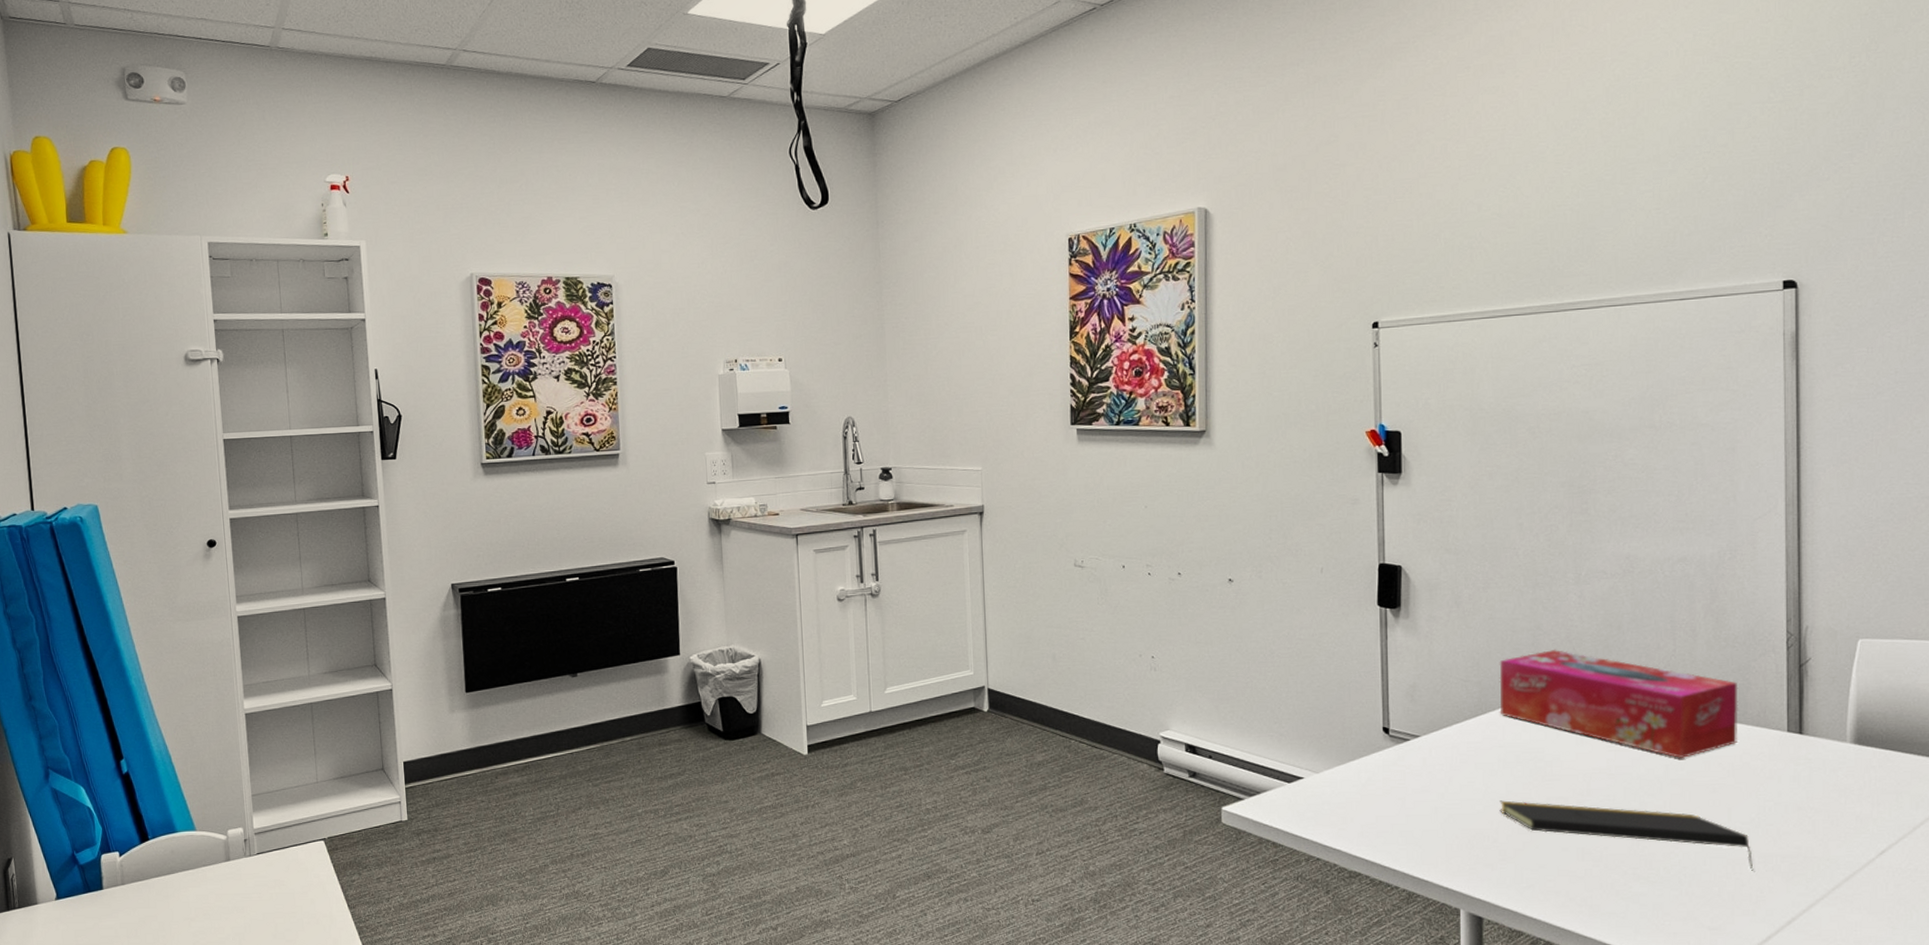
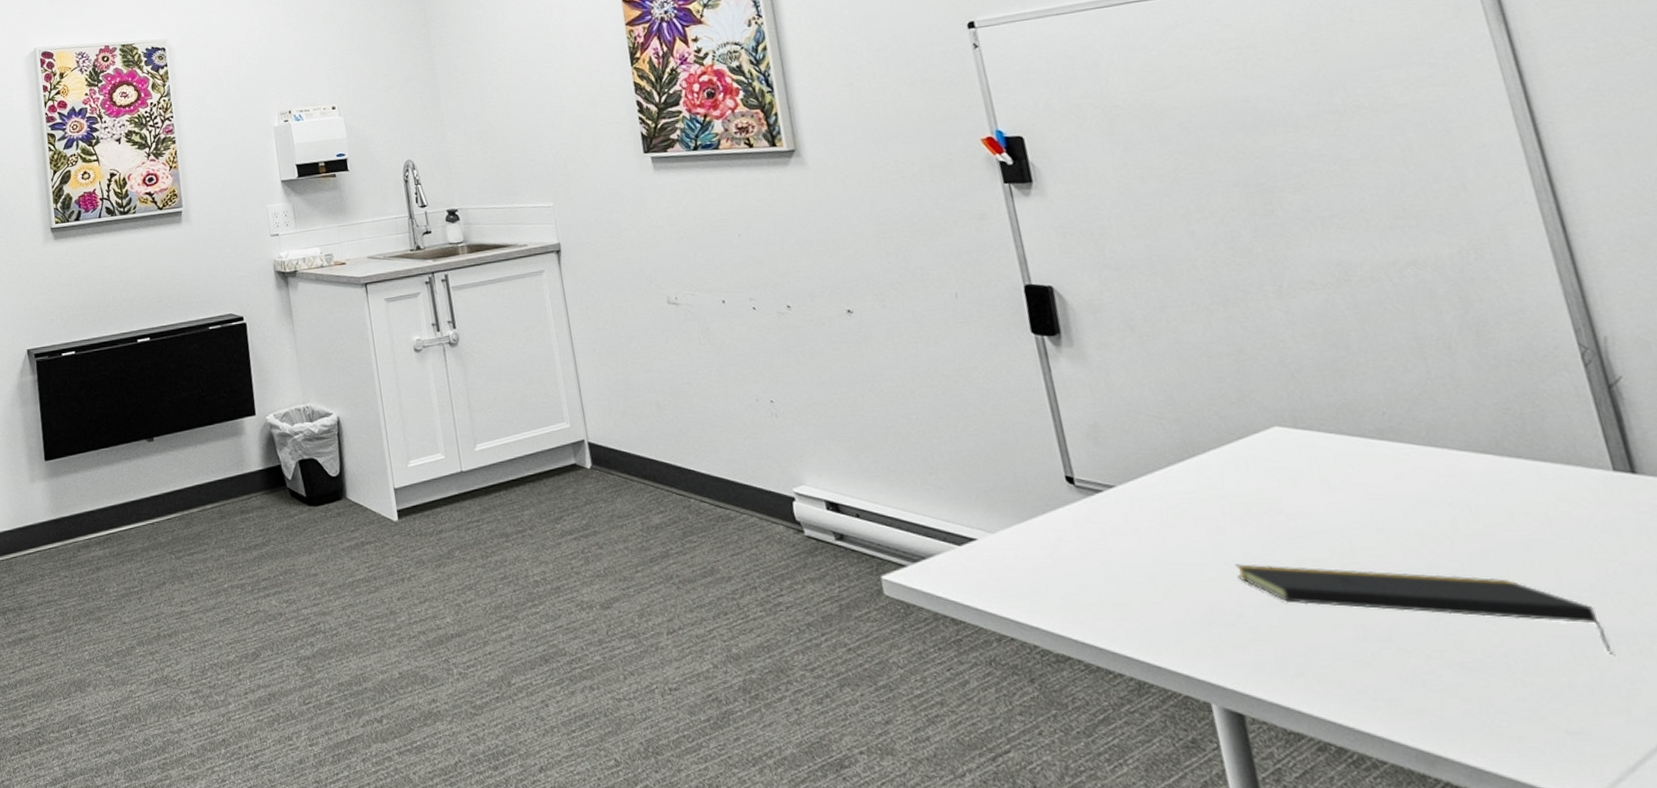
tissue box: present [1499,649,1738,758] -> none [1198,376,1545,507]

